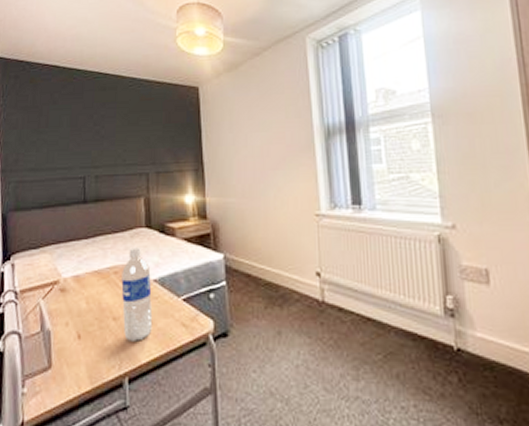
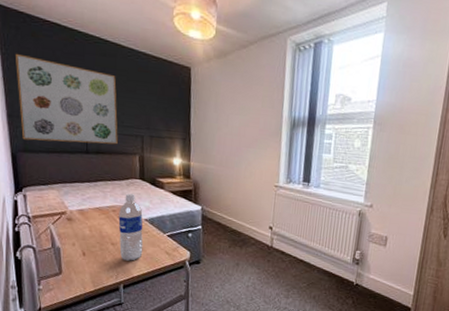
wall art: none [12,102,120,197] -> present [16,53,118,145]

